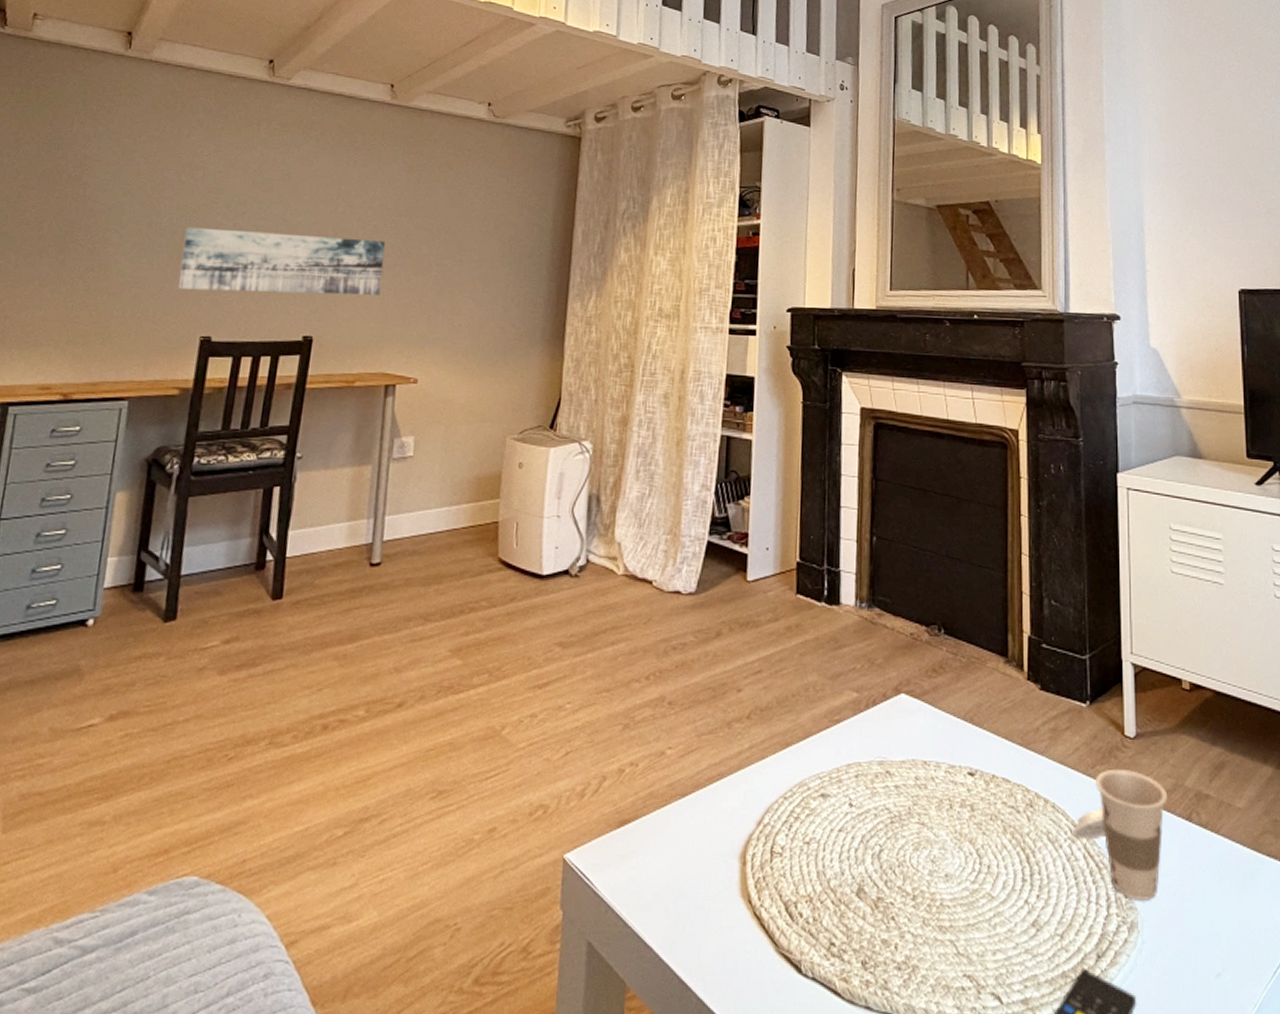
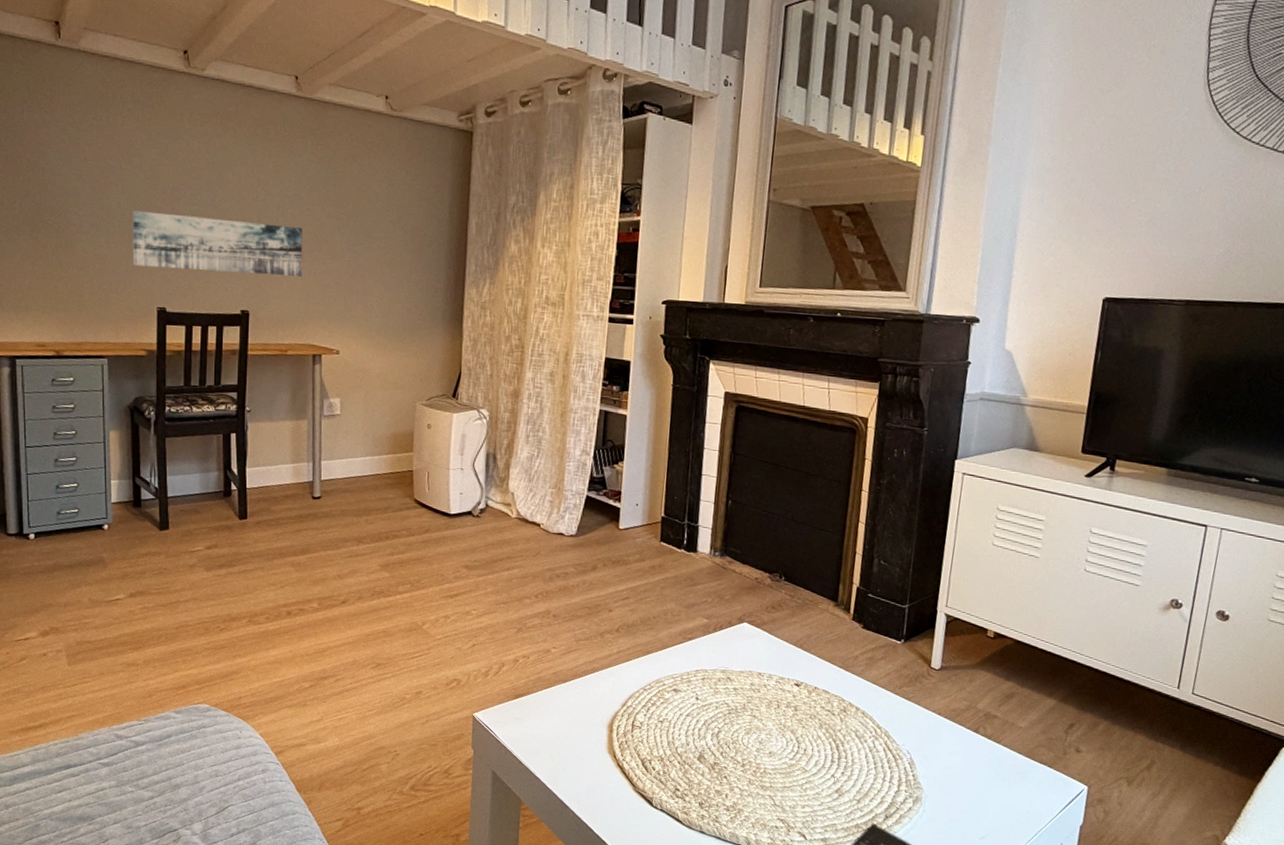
cup: present [1073,768,1168,900] -> none [877,690,961,784]

